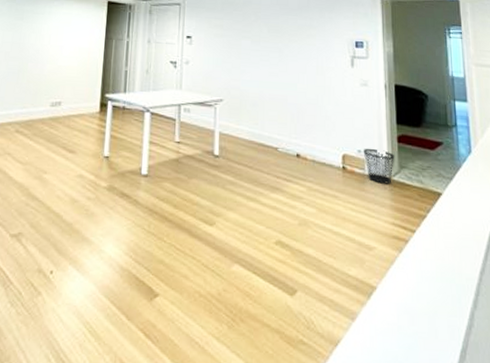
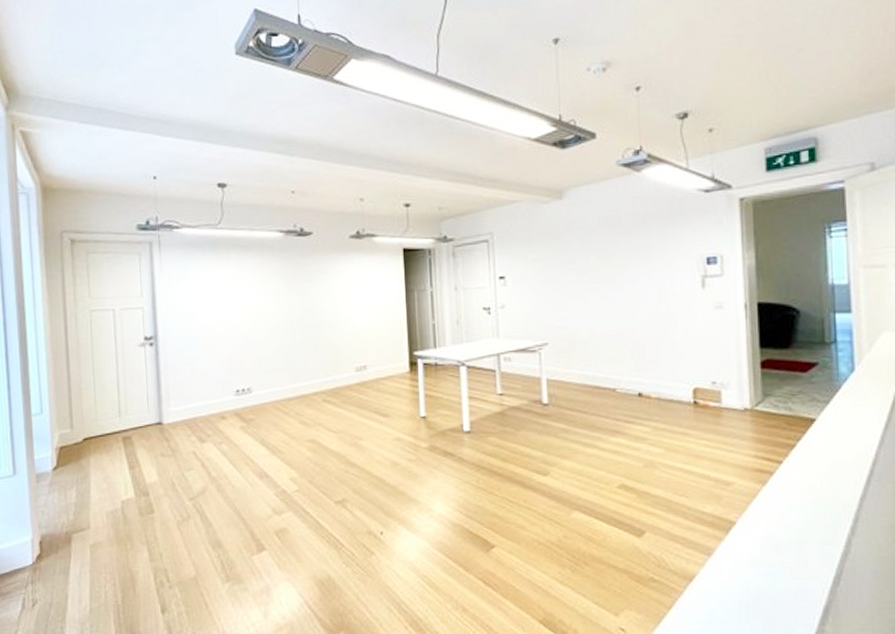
wastebasket: present [363,148,395,184] -> none [718,378,758,416]

